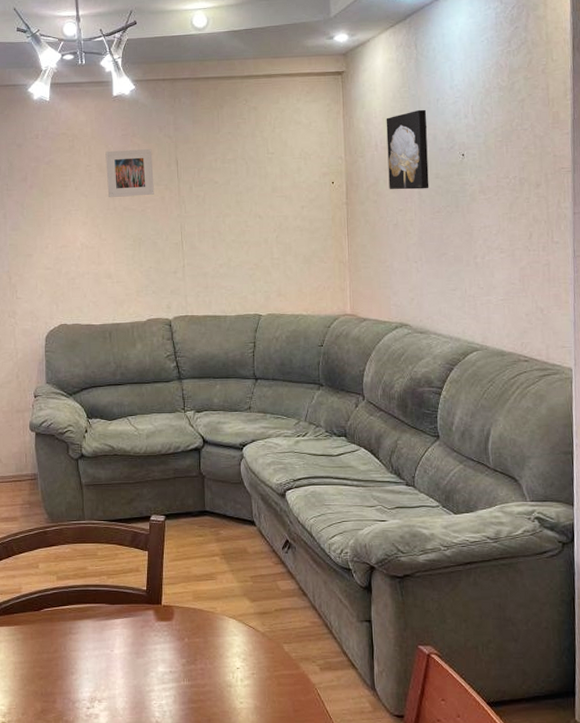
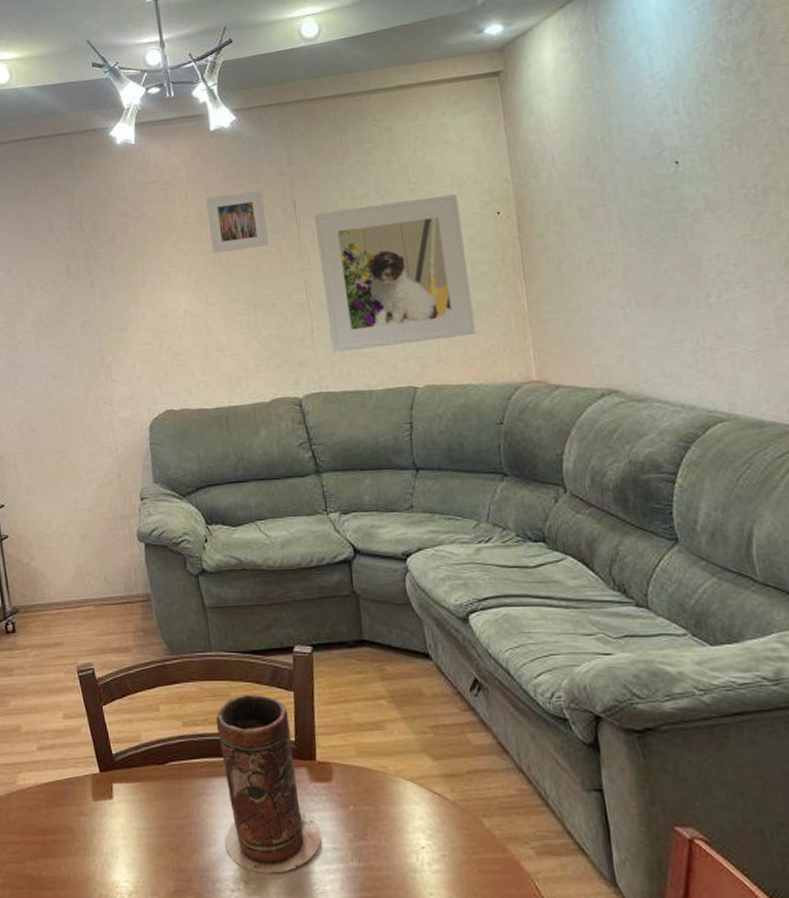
vase: none [84,554,161,693] -> present [215,694,321,874]
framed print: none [192,165,309,284] -> present [313,194,476,353]
wall art: present [386,109,429,190] -> none [563,108,633,216]

